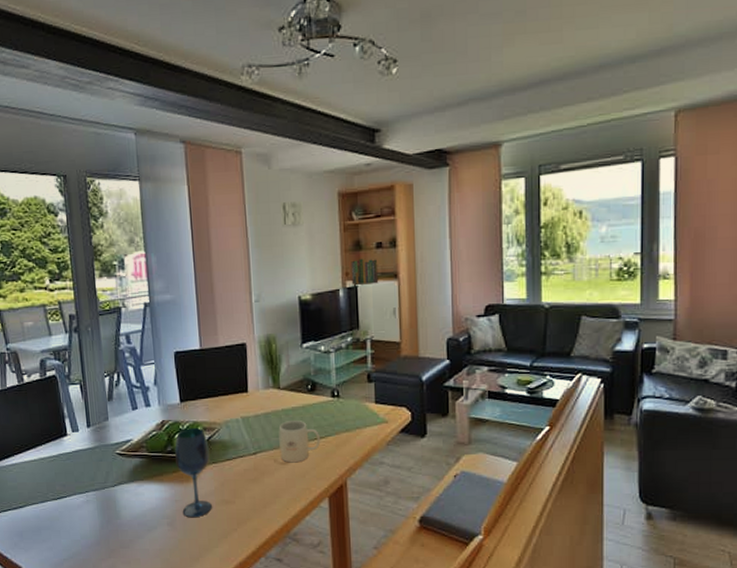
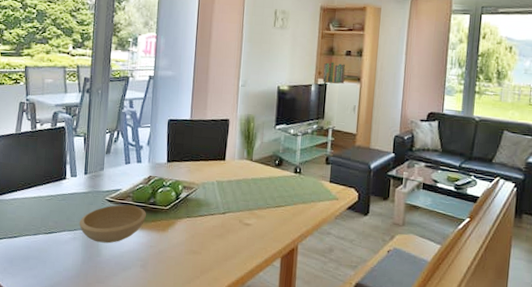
bowl: none [90,457,165,503] -> present [79,204,146,244]
wineglass: present [175,428,212,518] -> none [155,185,186,263]
mug: present [278,419,321,463] -> none [245,188,281,225]

